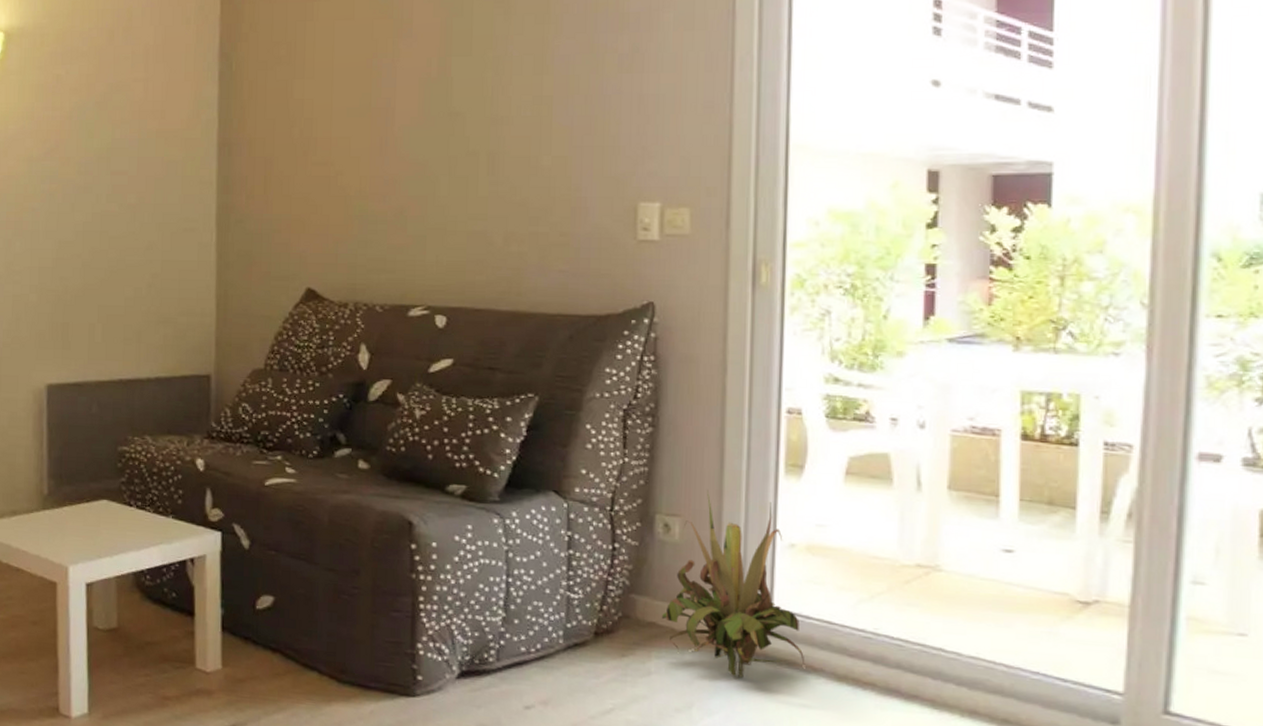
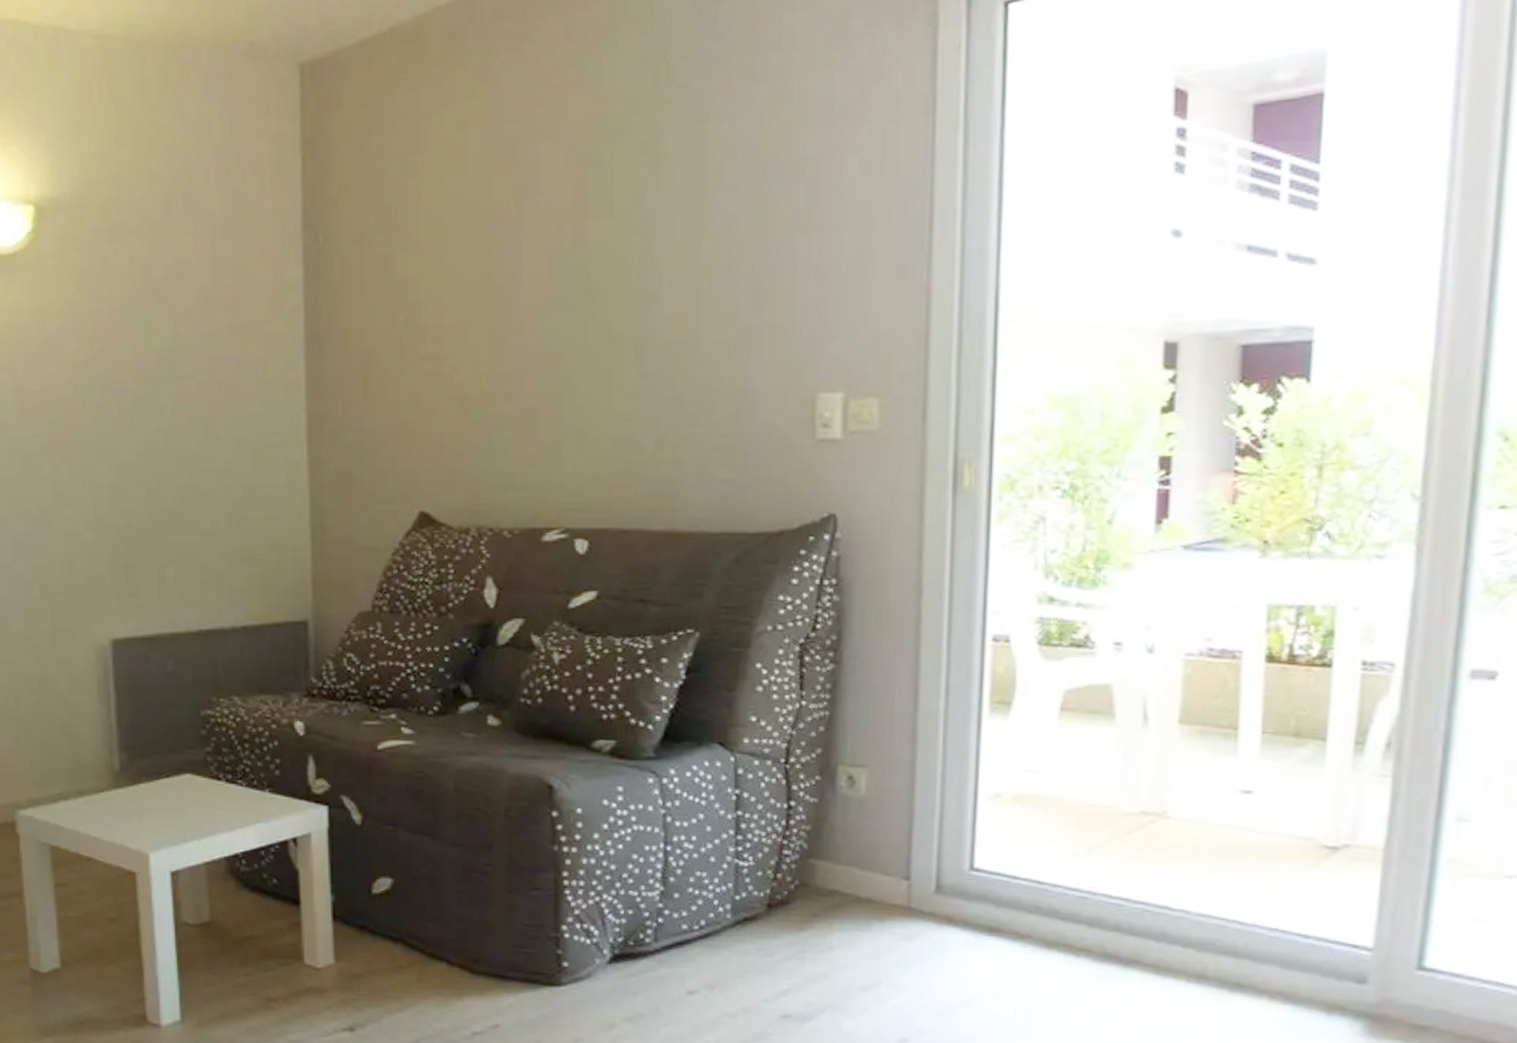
decorative plant: present [662,490,805,678] -> none [846,735,1011,949]

